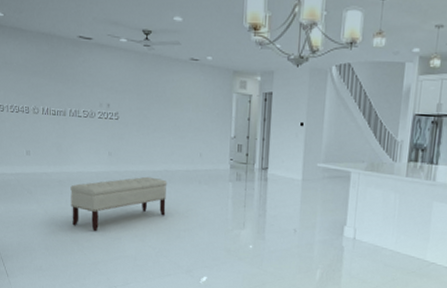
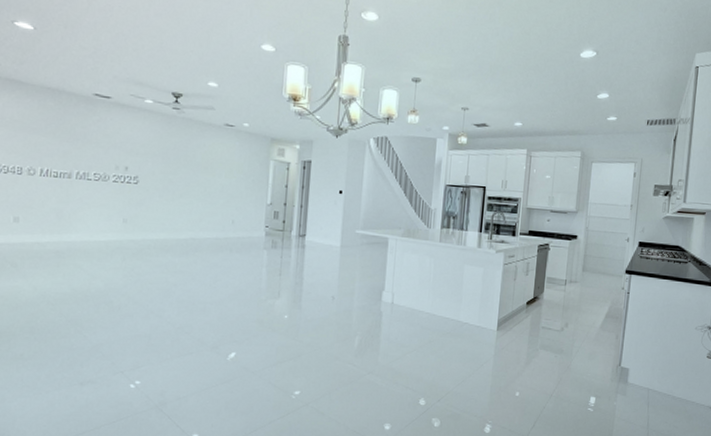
bench: present [70,176,167,231] -> none [69,245,193,308]

